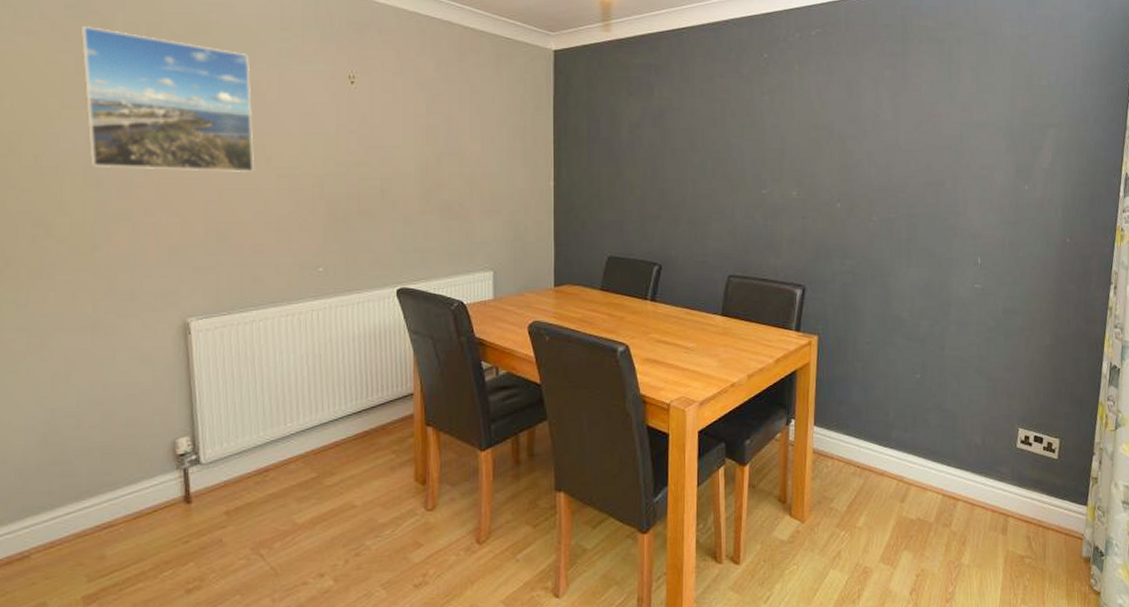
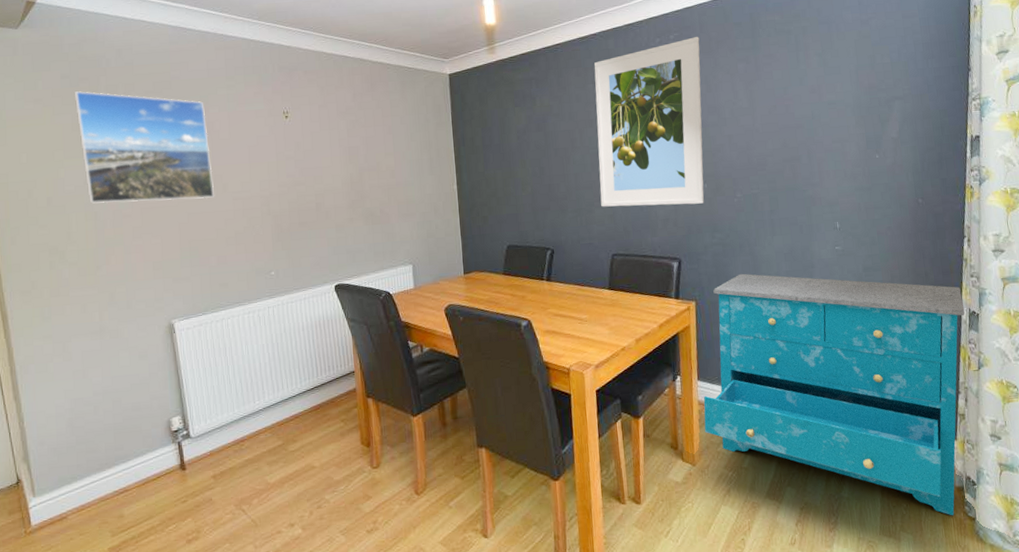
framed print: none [719,35,844,225] -> present [594,37,704,207]
dresser: none [818,307,1106,589] -> present [703,273,965,516]

